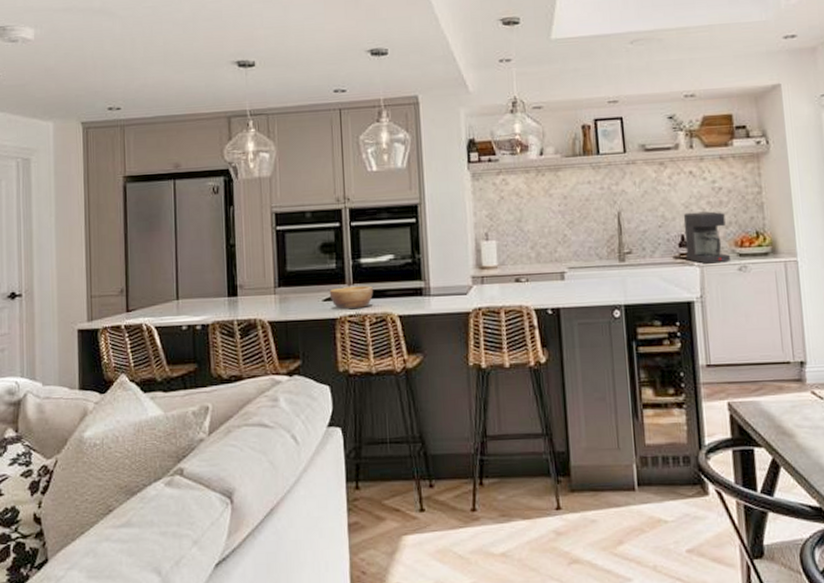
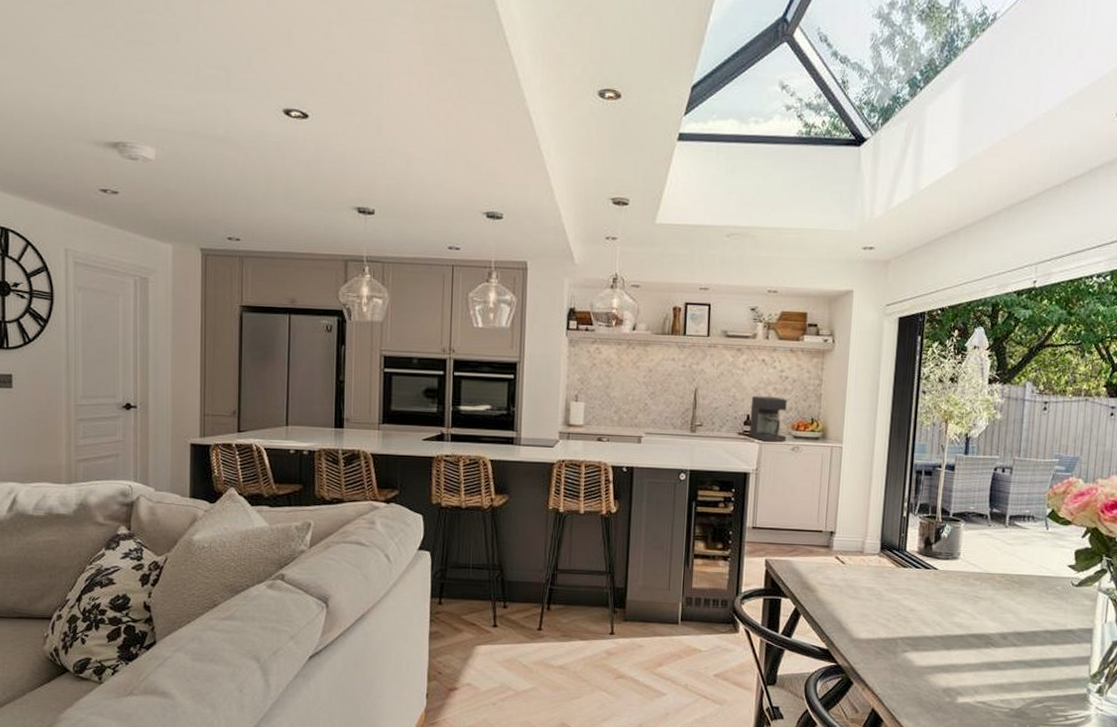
bowl: present [329,285,374,310] -> none [429,429,470,450]

